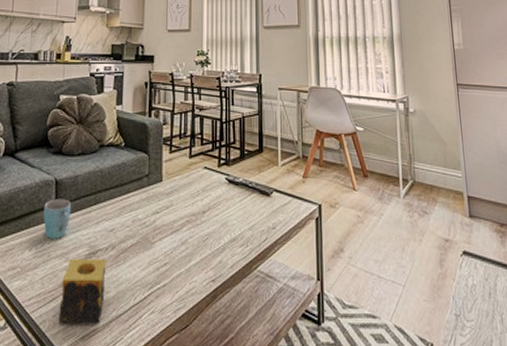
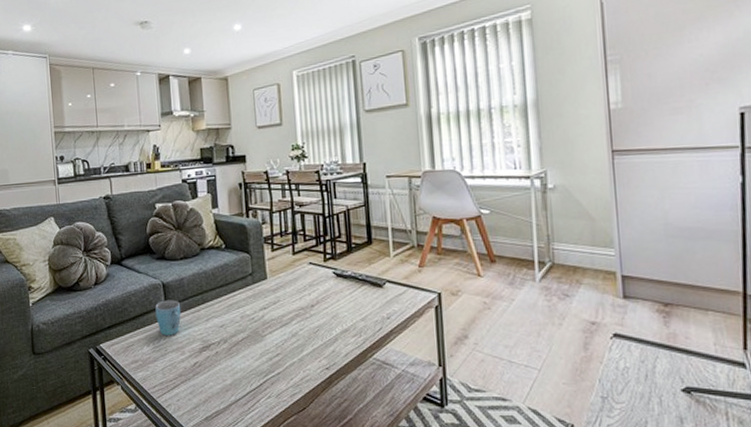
candle: present [58,259,107,324] -> none [181,352,222,407]

